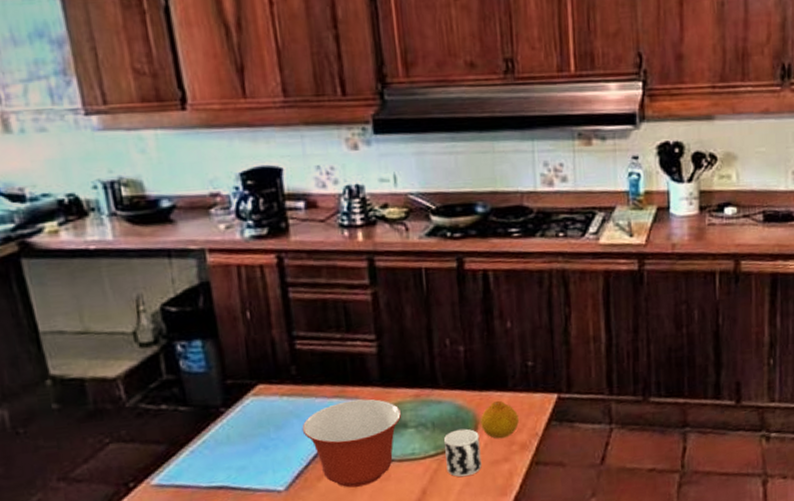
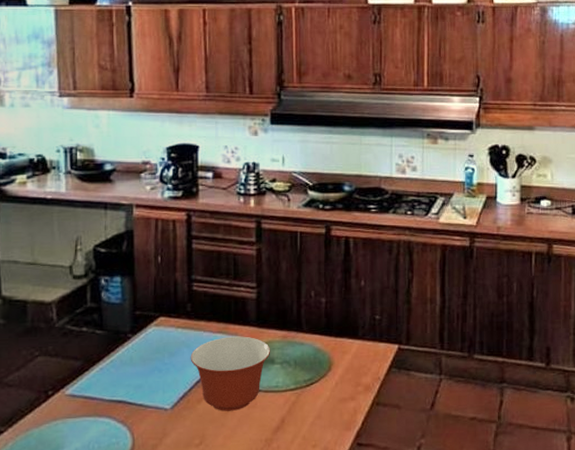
cup: present [444,428,482,477] -> none [303,368,332,411]
fruit: present [481,400,519,439] -> none [334,346,365,380]

